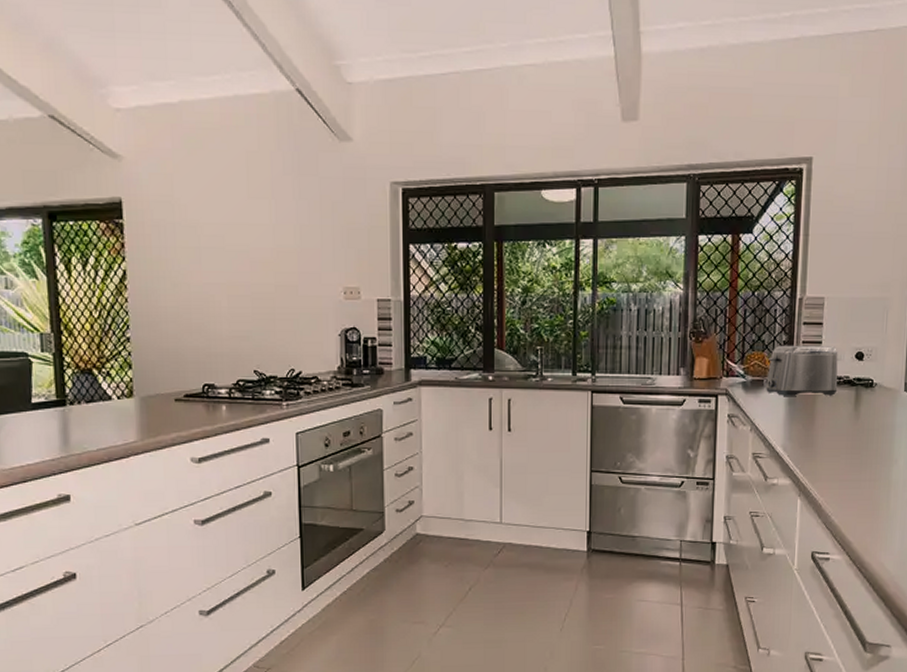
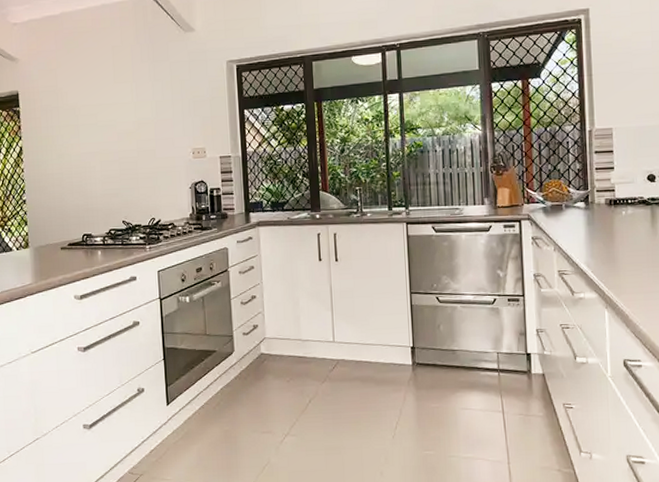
toaster: present [766,345,838,397] -> none [565,170,633,219]

